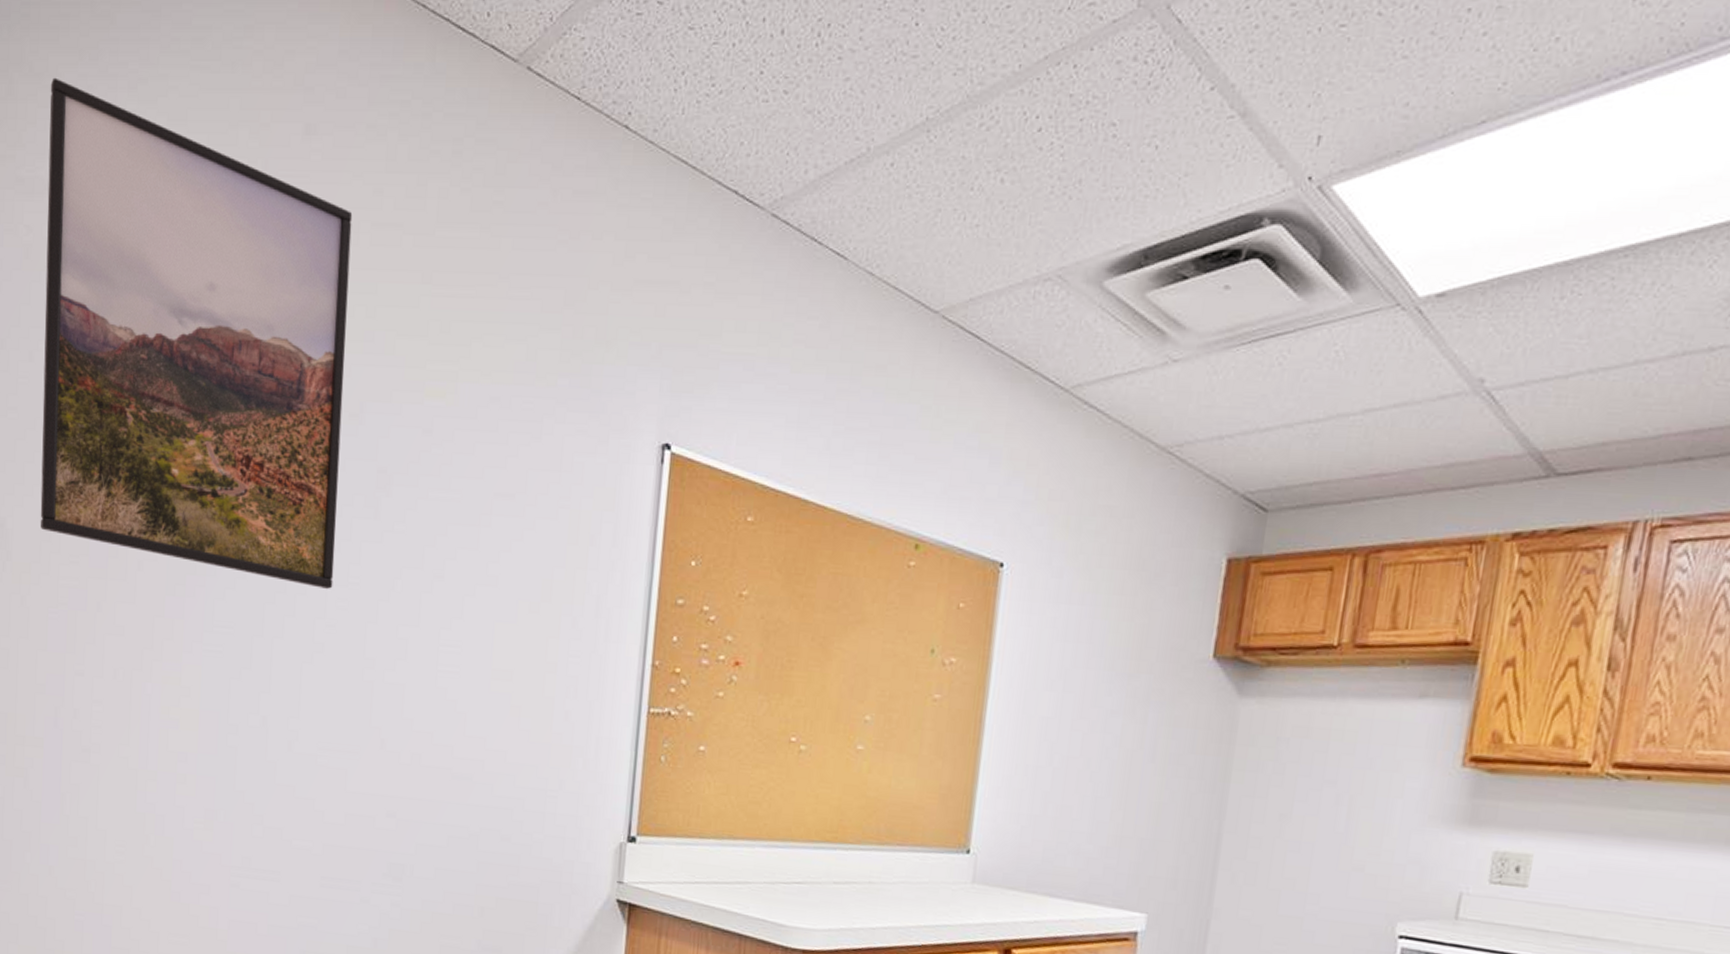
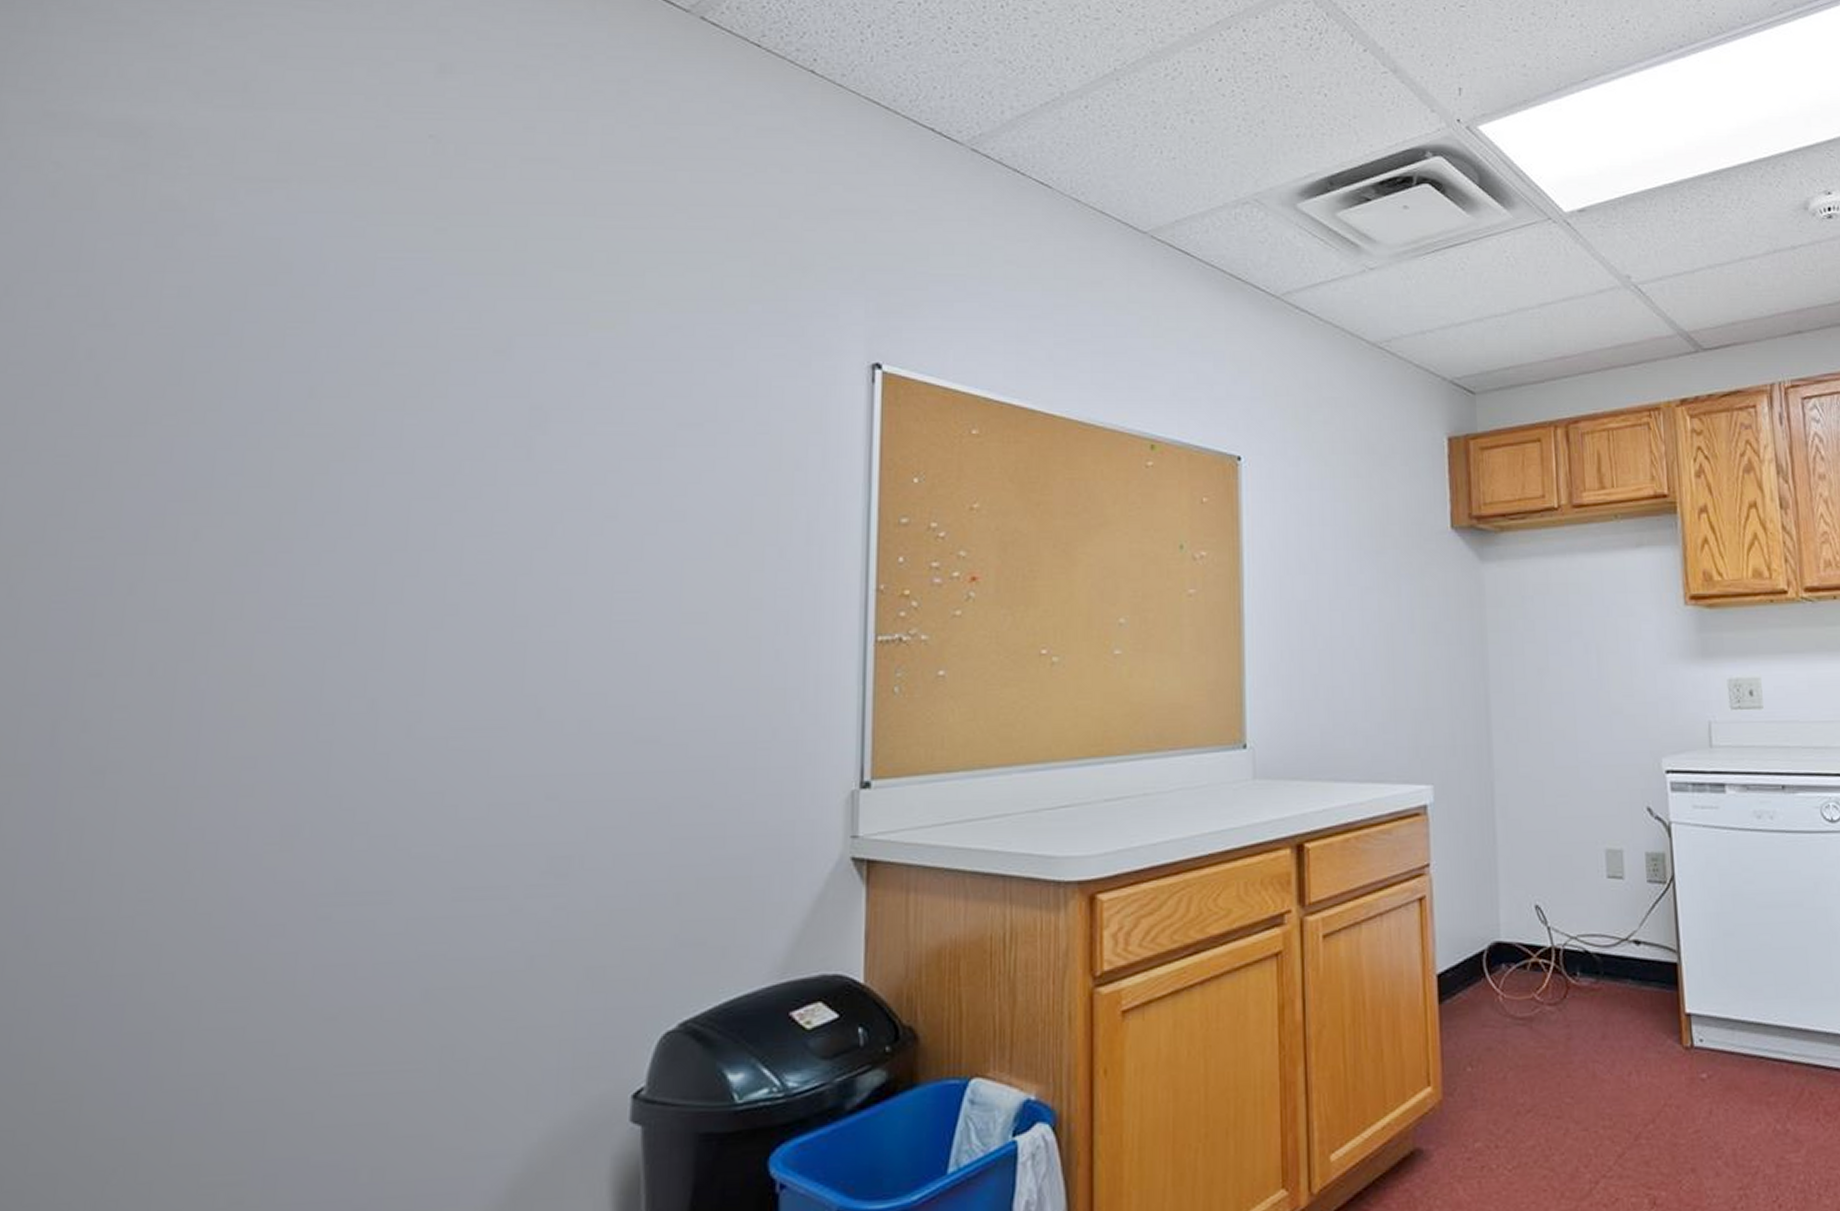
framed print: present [40,77,353,590] -> none [46,12,498,543]

